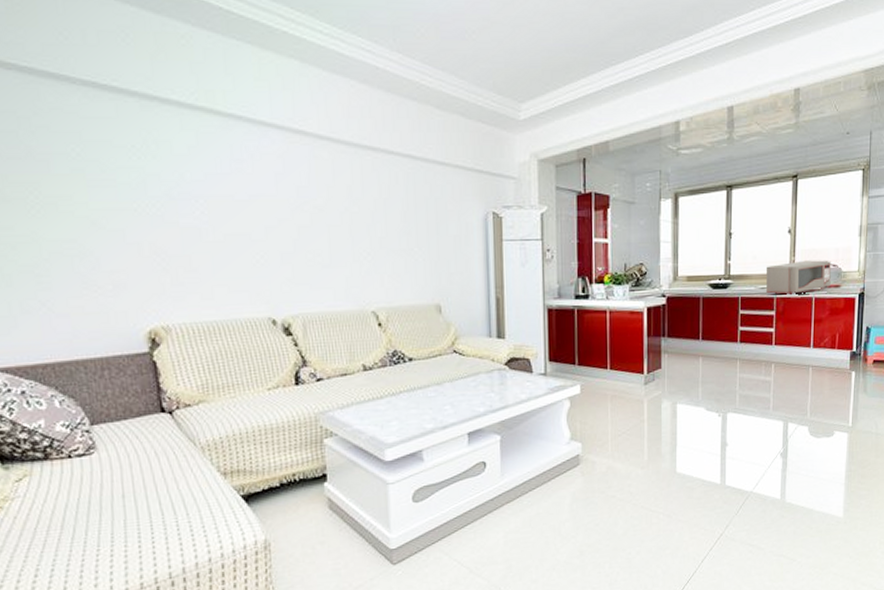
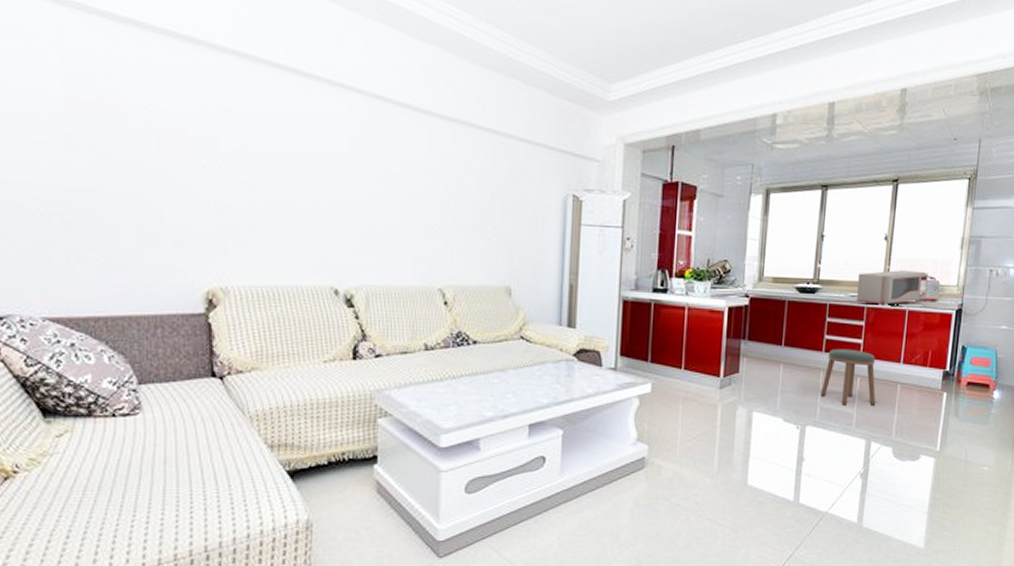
stool: none [739,337,791,393] -> present [821,348,876,407]

